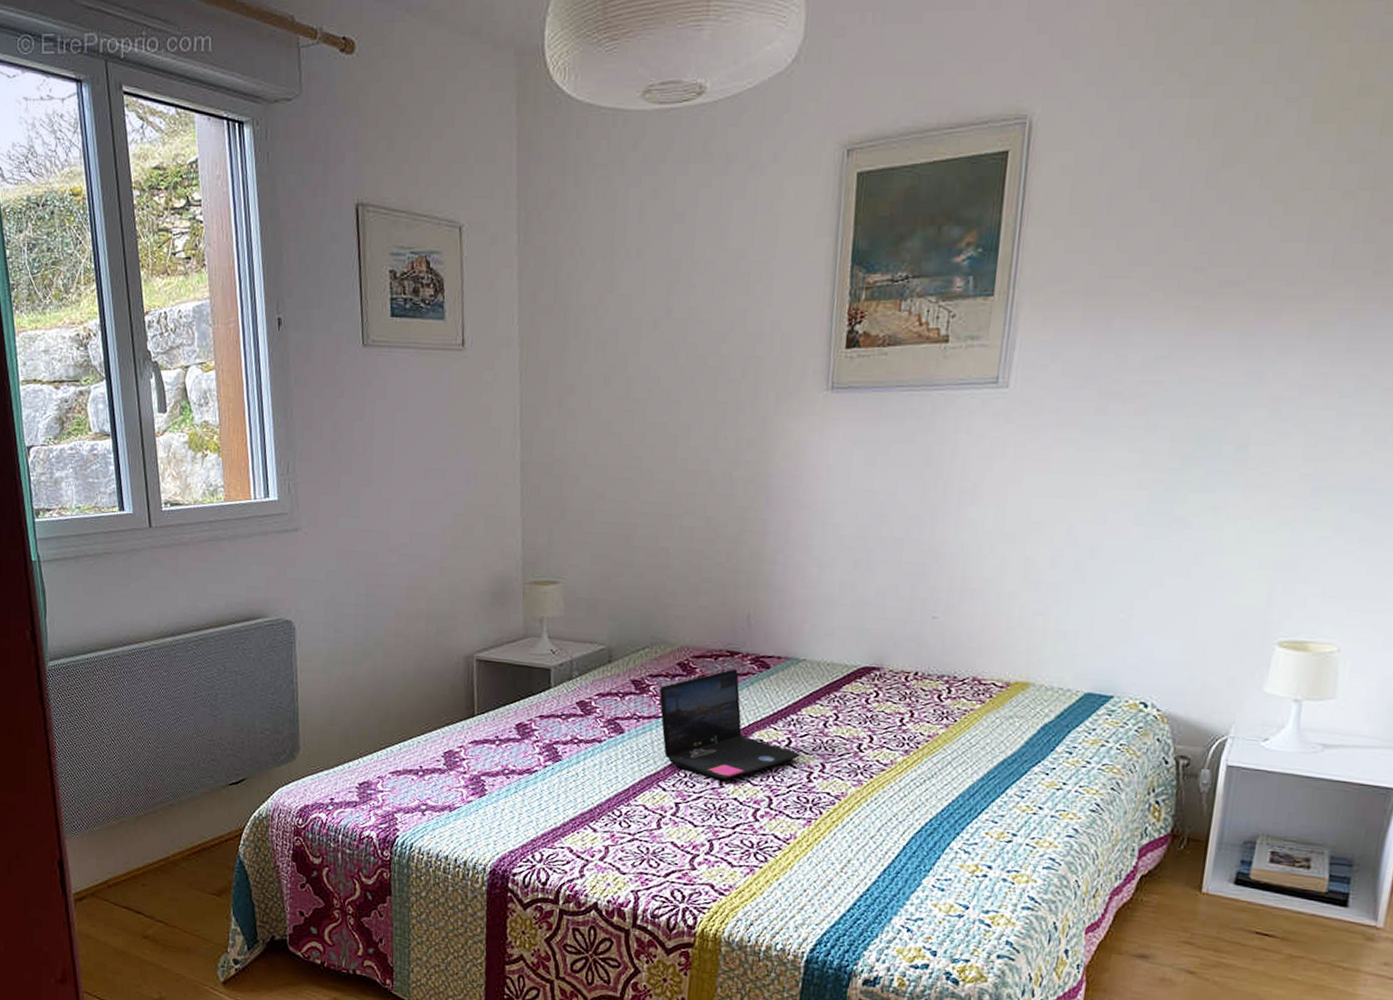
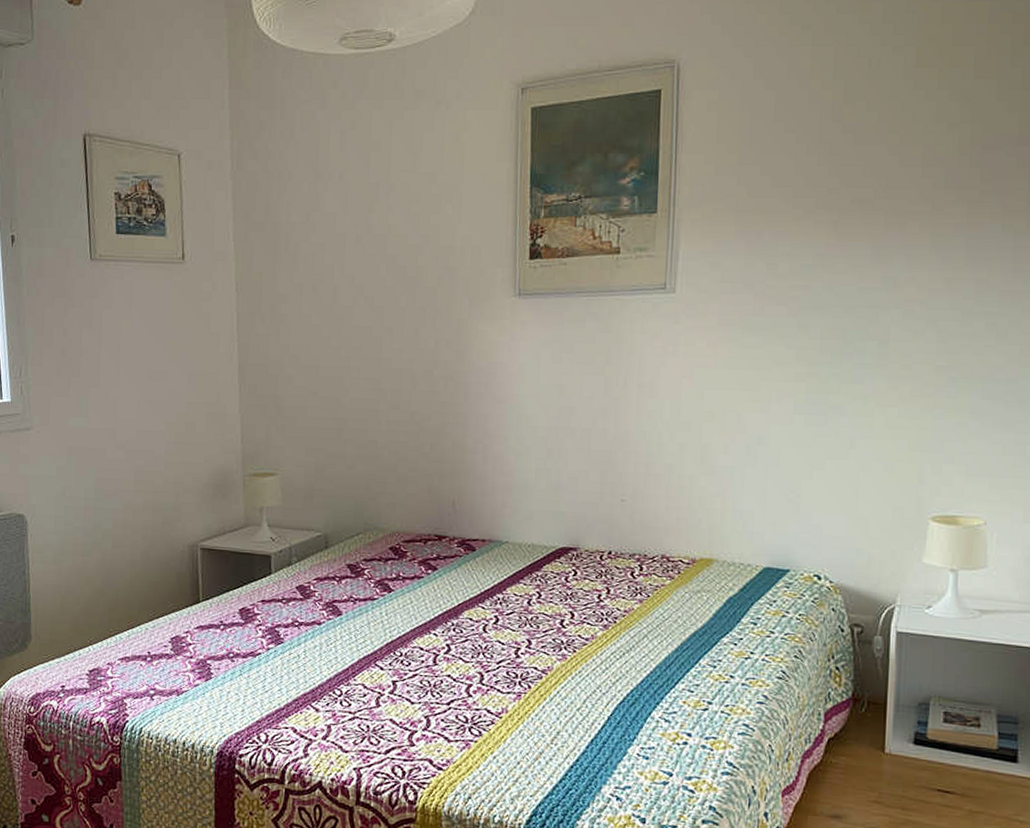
laptop: present [659,669,802,780] -> none [373,552,509,658]

